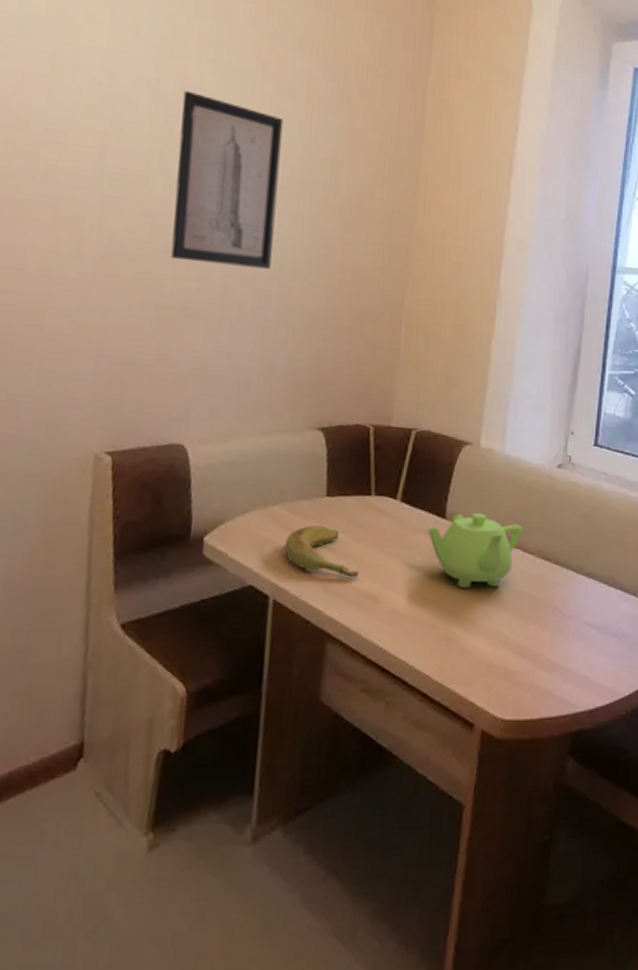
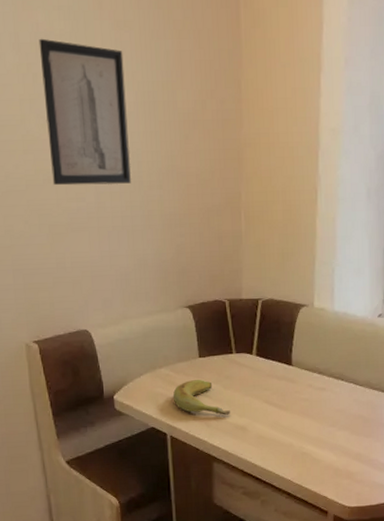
teapot: present [427,513,524,589] -> none [279,359,354,417]

